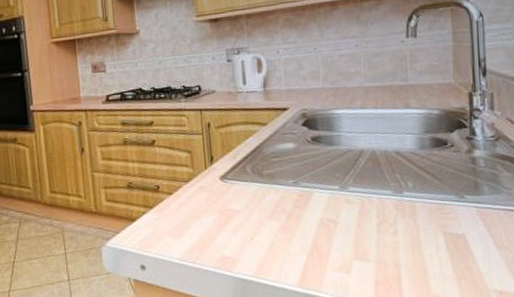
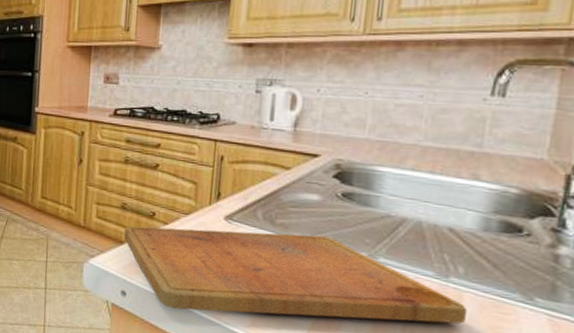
cutting board: none [134,177,420,272] -> present [124,226,467,324]

